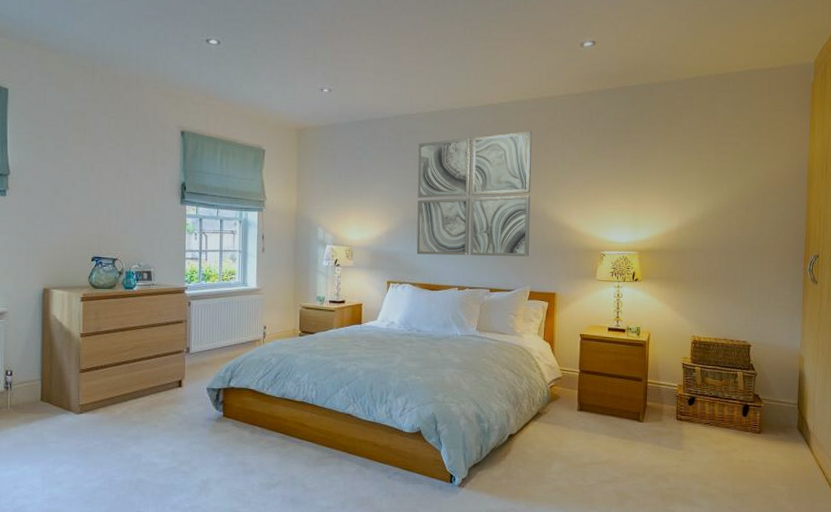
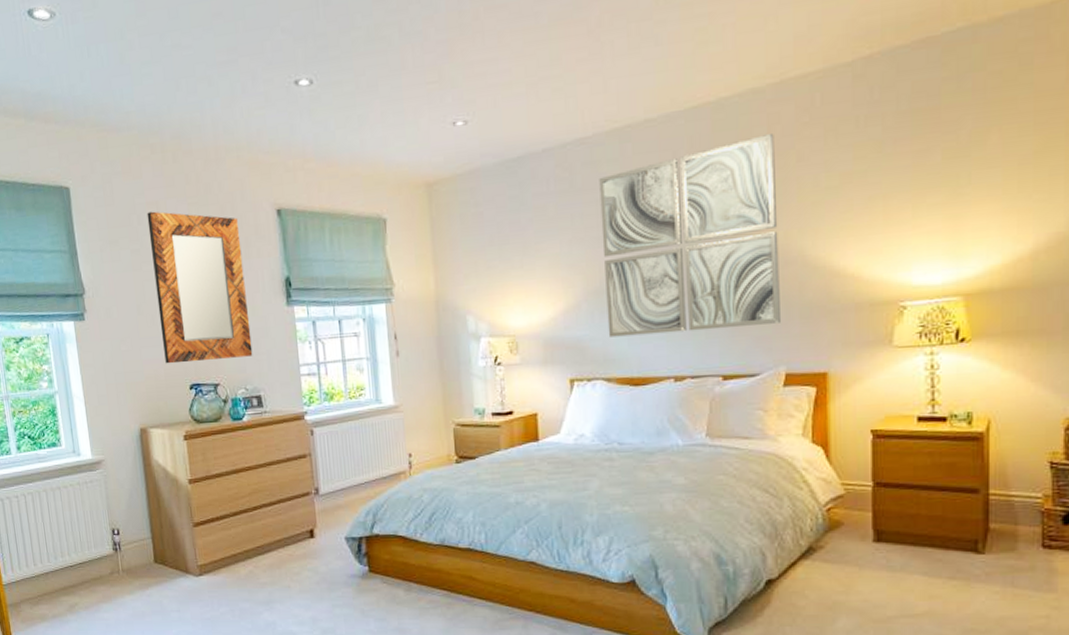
home mirror: none [72,117,149,240] -> present [147,211,253,364]

